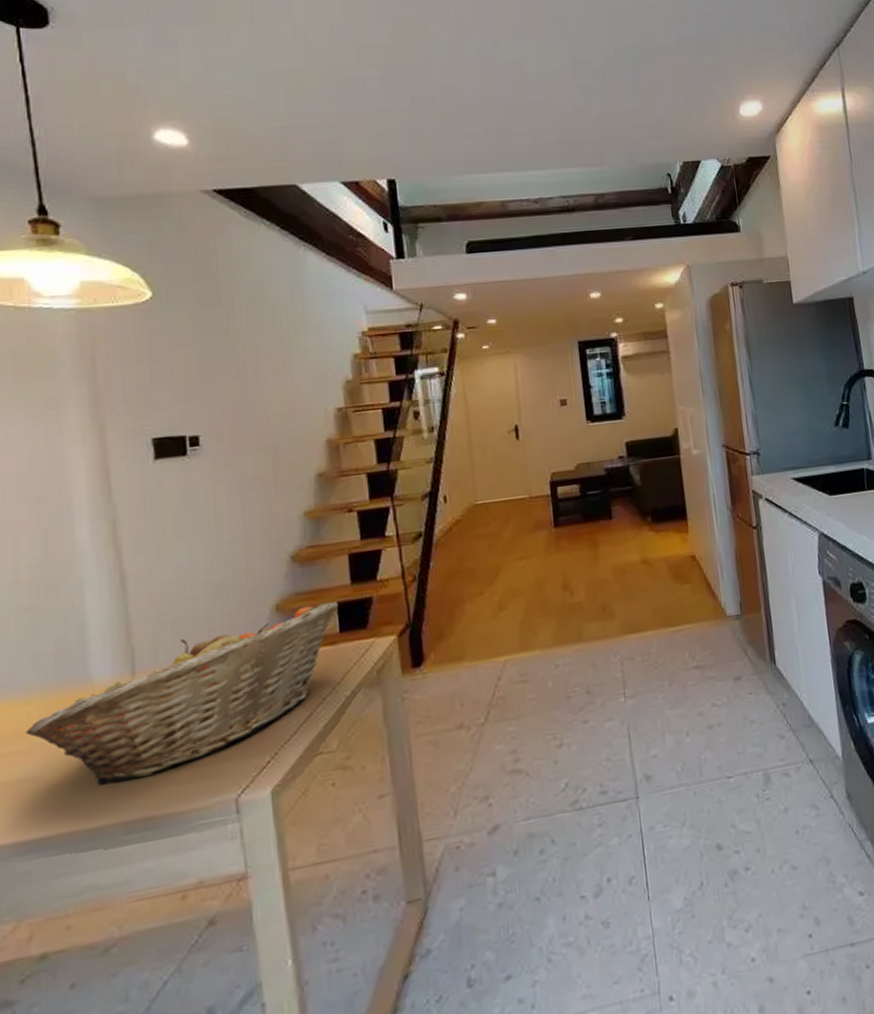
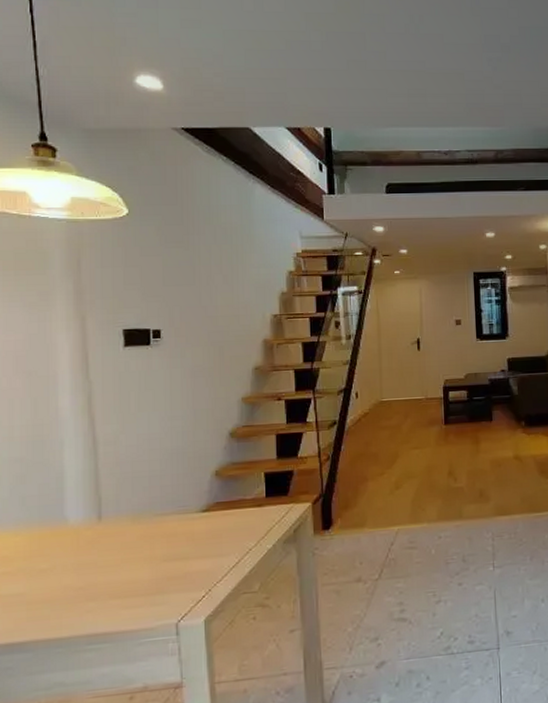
fruit basket: present [25,602,339,786] -> none [13,472,266,604]

